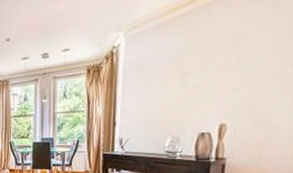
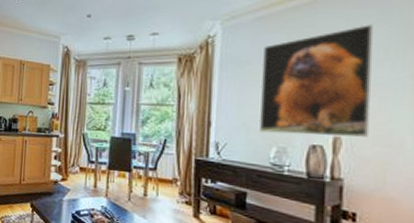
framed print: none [156,20,262,126] -> present [258,25,373,137]

